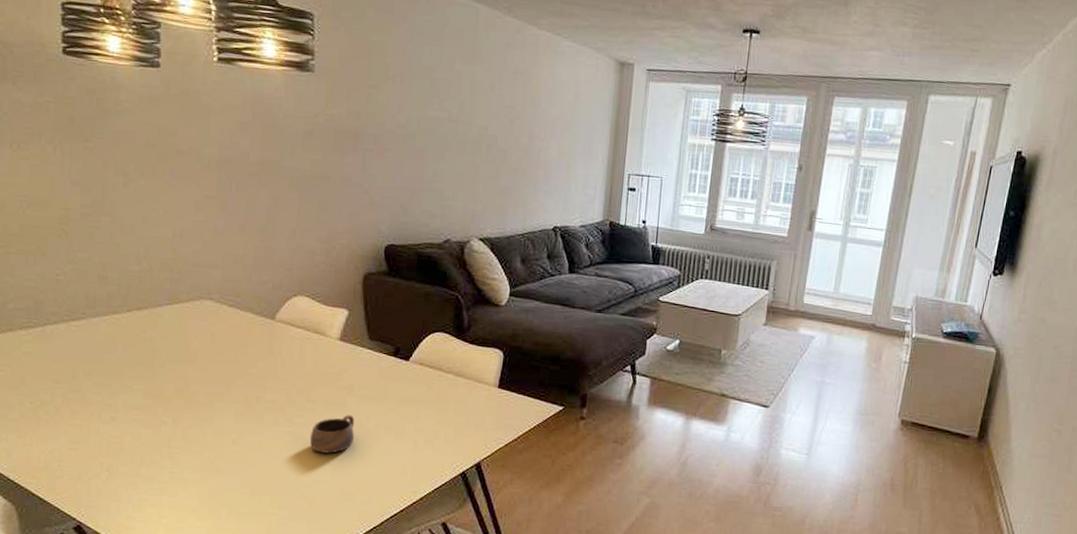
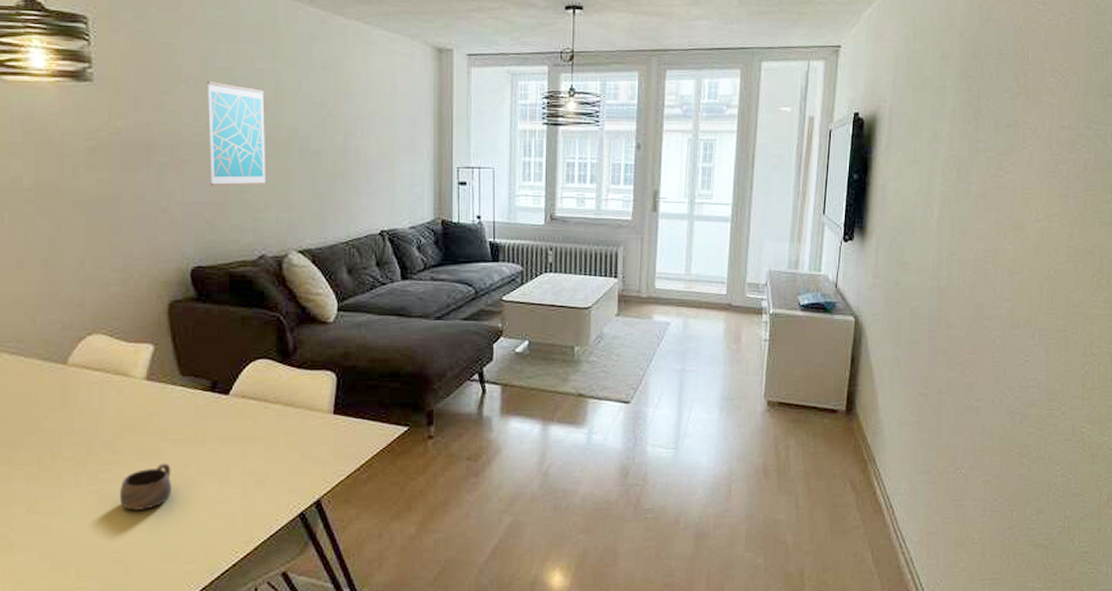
wall art: none [407,79,460,177] -> present [206,81,267,186]

